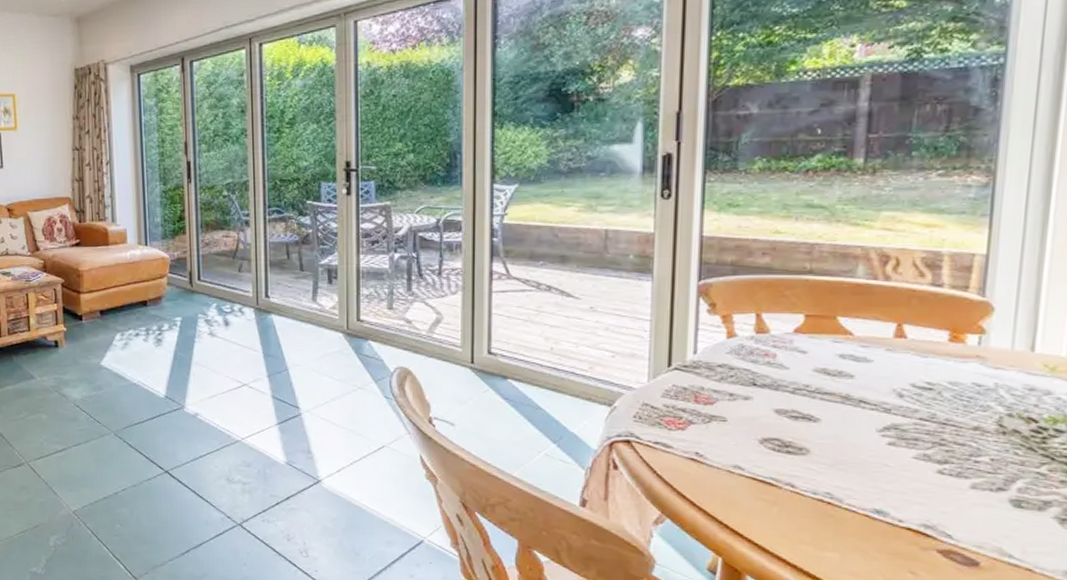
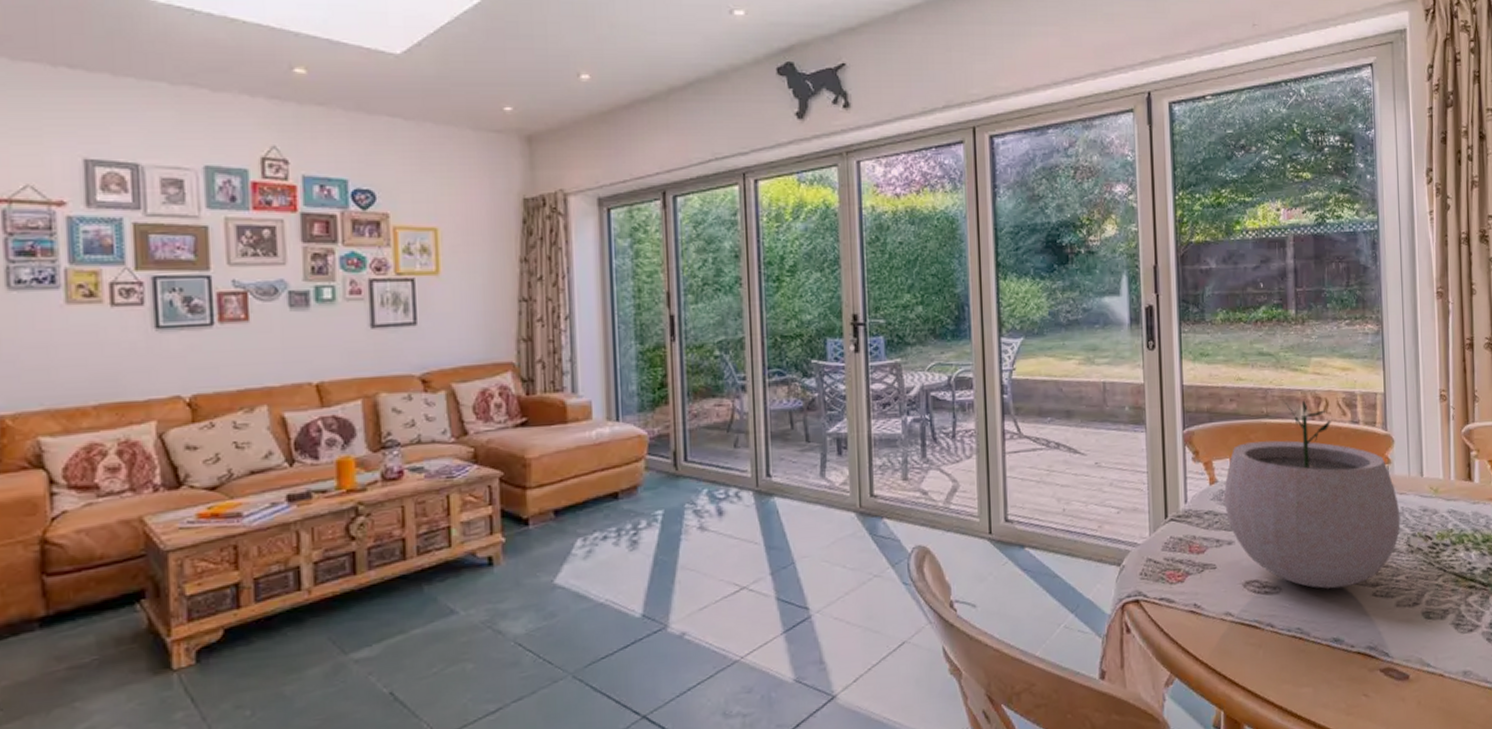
plant pot: none [744,258,992,460] -> present [1224,400,1401,589]

